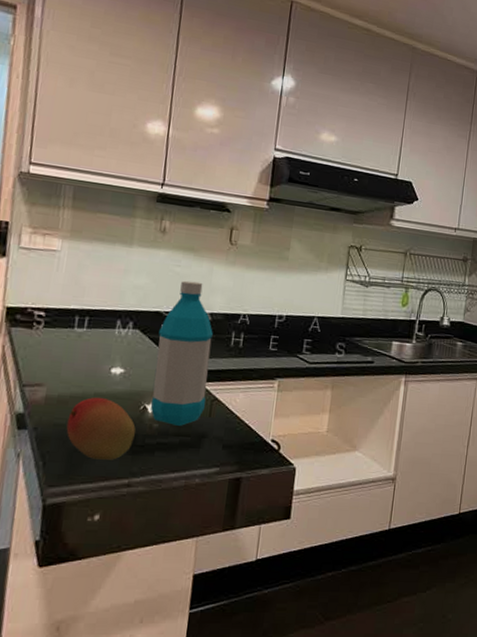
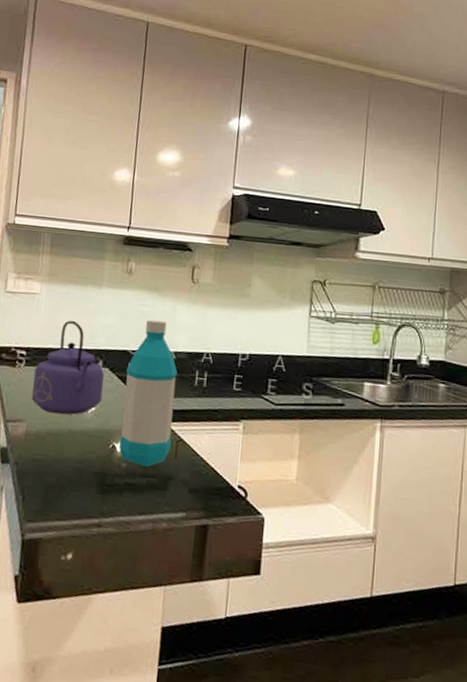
kettle: none [52,279,135,378] -> present [31,320,105,415]
fruit: present [66,397,136,460] -> none [43,434,105,499]

